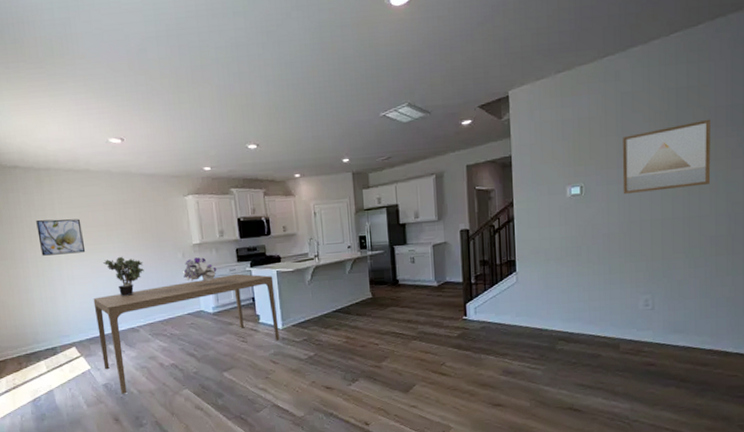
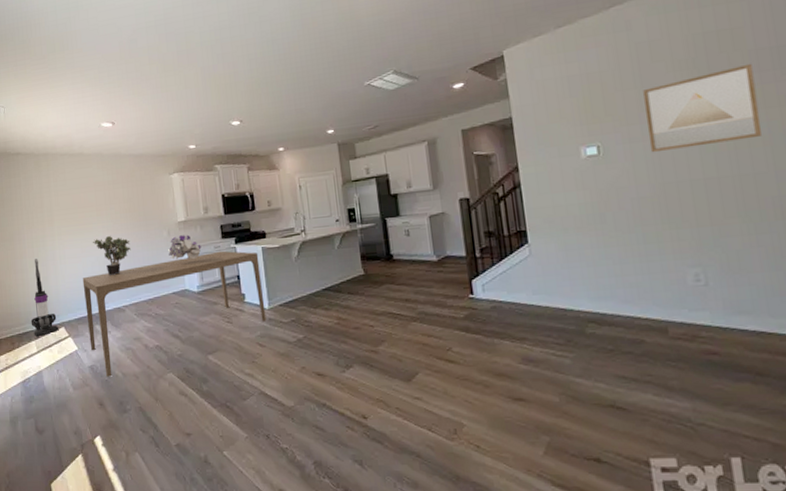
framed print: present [36,219,86,256] -> none [34,200,77,237]
vacuum cleaner: none [38,278,70,356] -> present [31,259,59,336]

